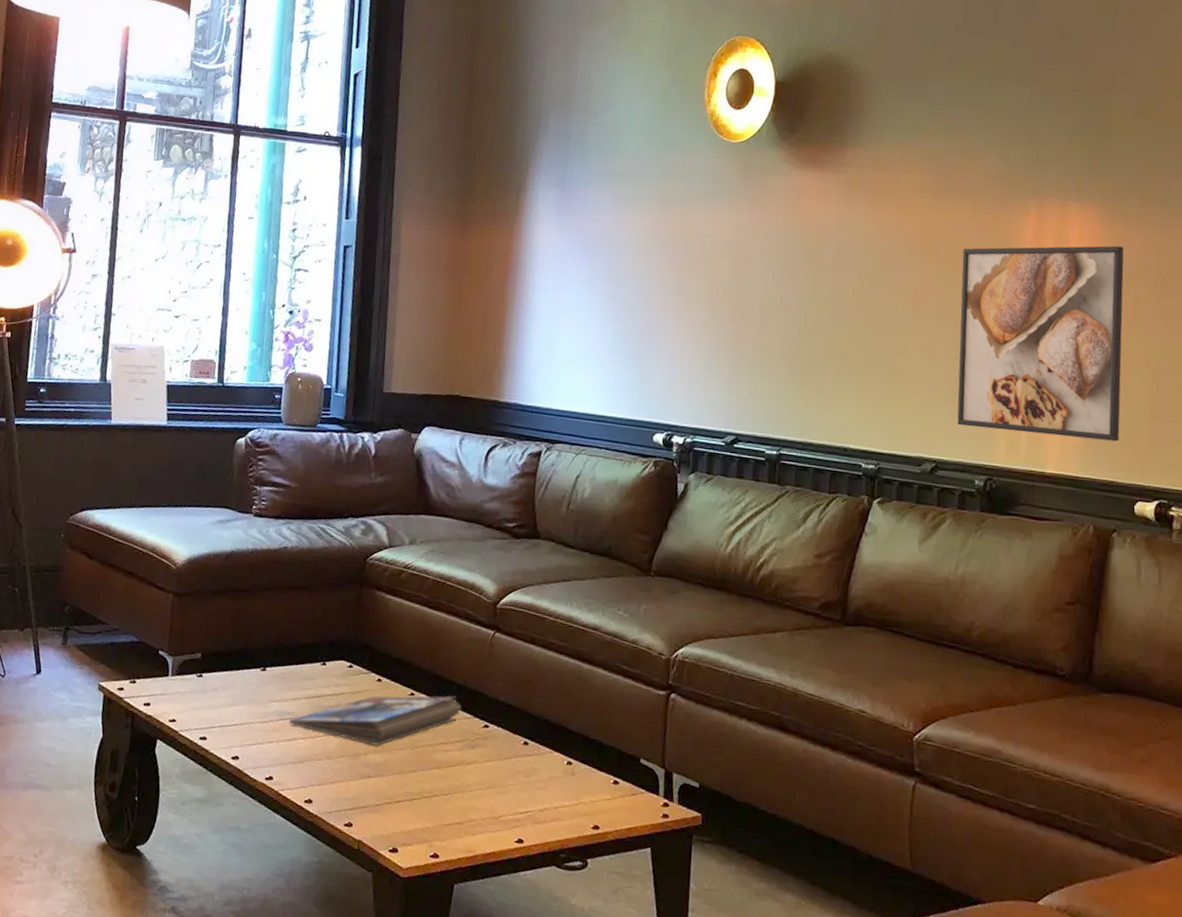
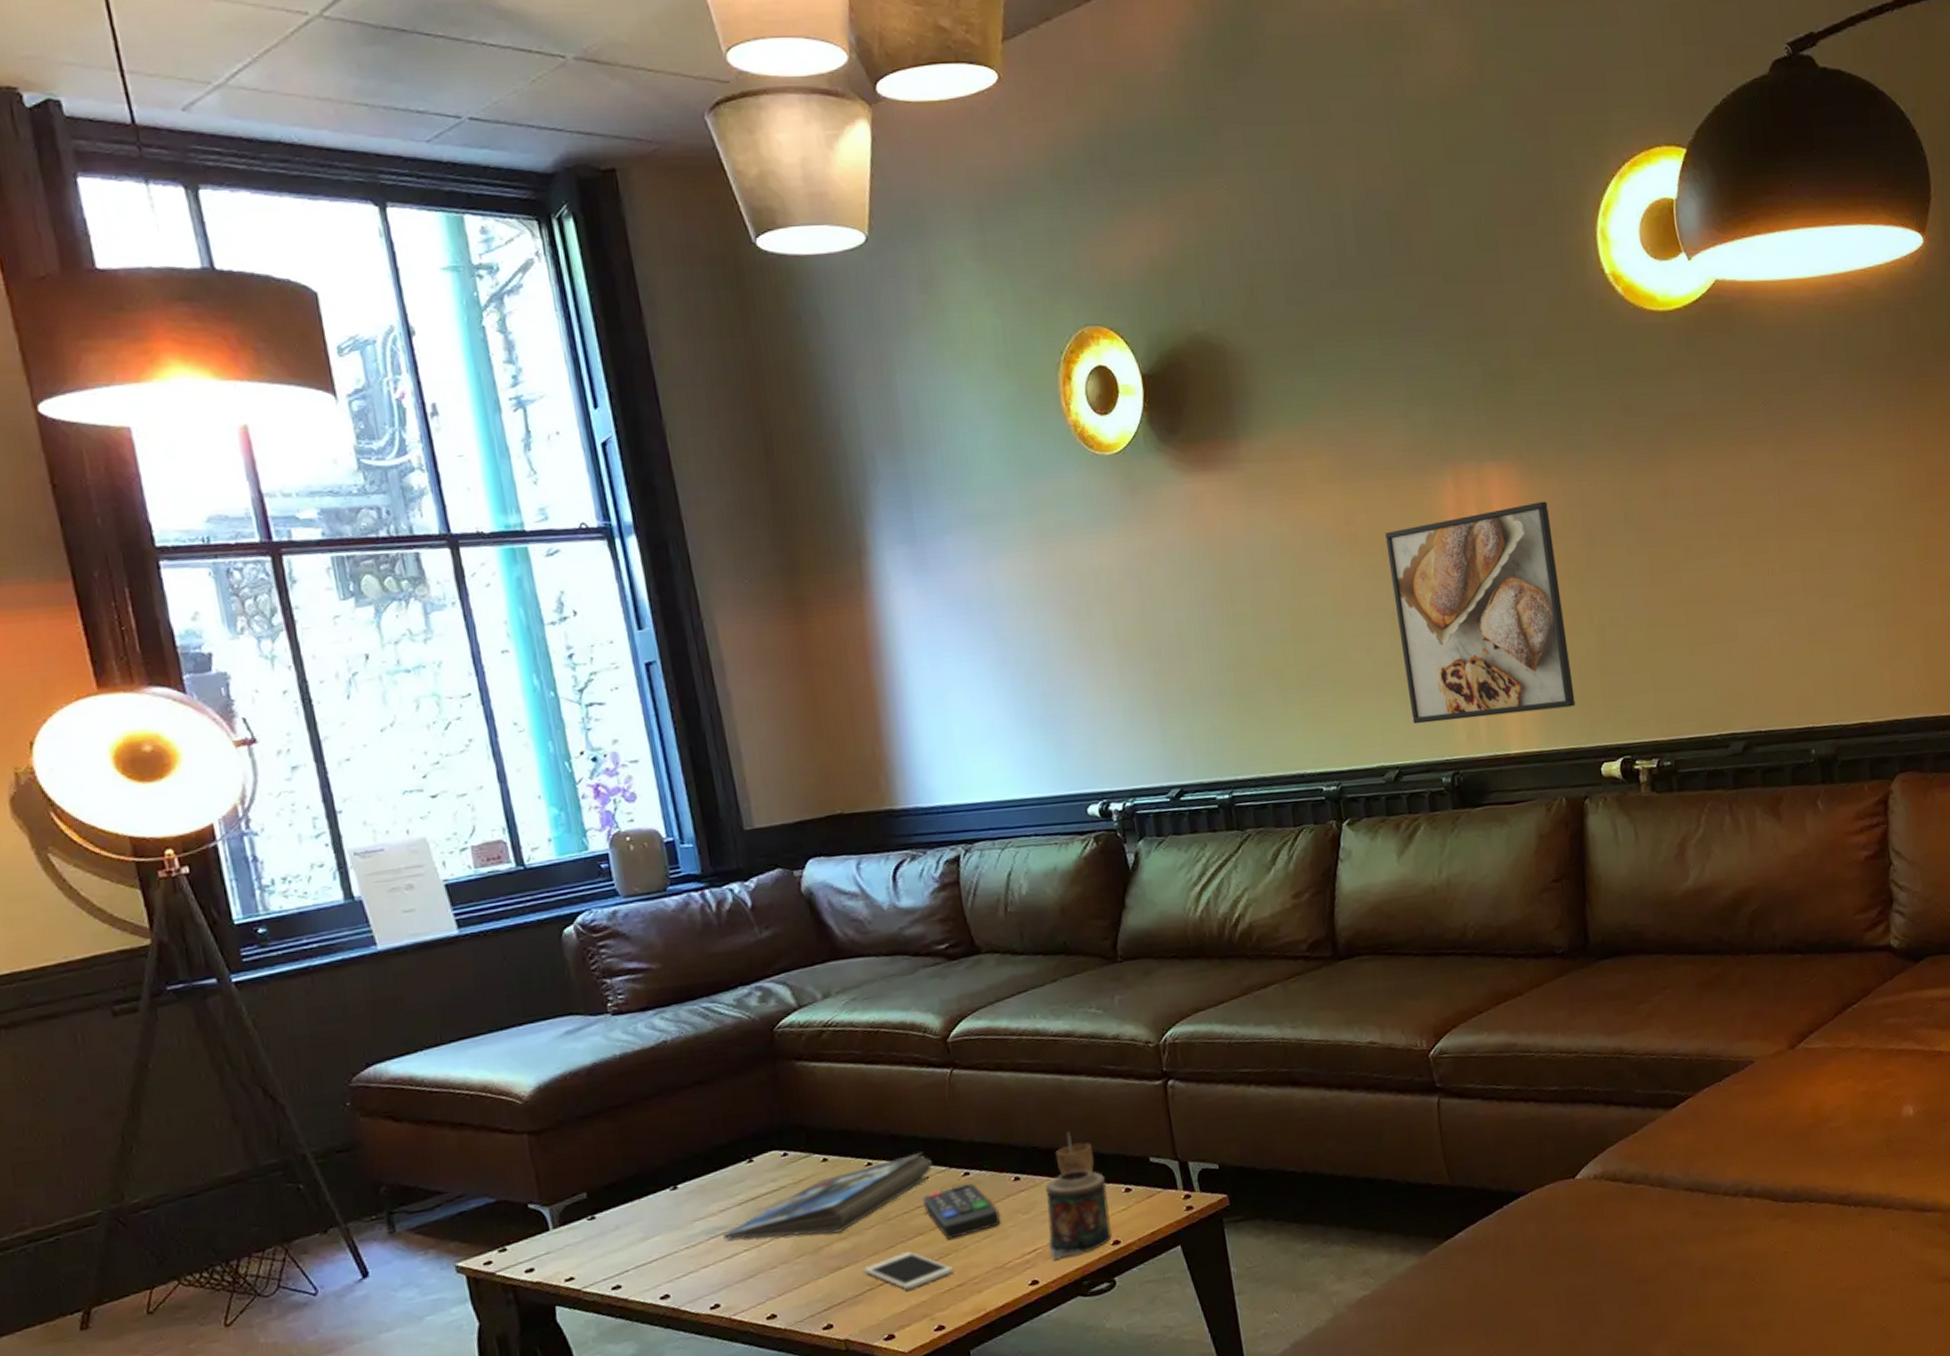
cell phone: none [387,779,458,814] -> present [864,1250,954,1291]
remote control: none [446,734,506,781] -> present [923,1183,1001,1240]
candle: none [539,749,600,829] -> present [1046,1169,1112,1261]
cup: none [562,714,594,757] -> present [1055,1131,1094,1175]

